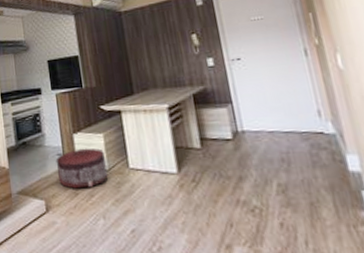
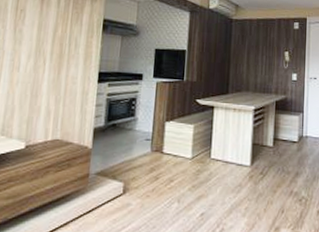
pouf: present [56,148,108,189] -> none [142,136,192,173]

